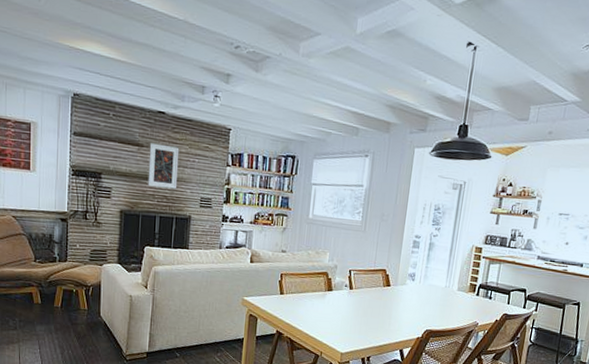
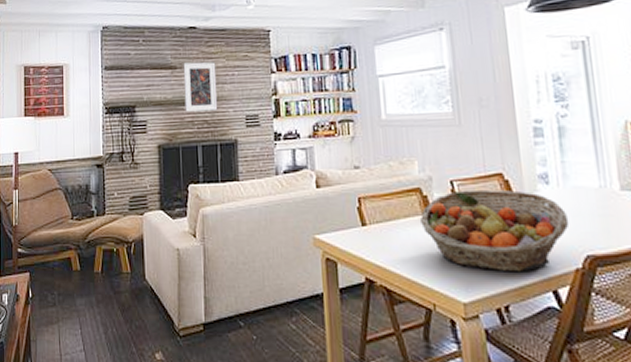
fruit basket: none [322,278,421,337] -> present [419,189,569,273]

